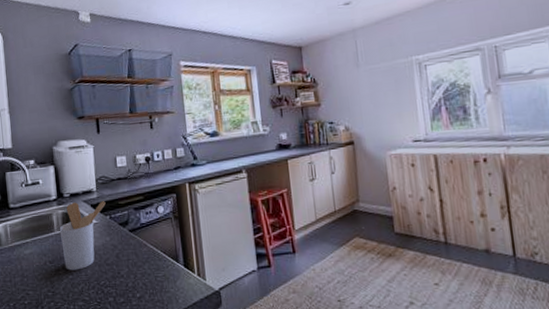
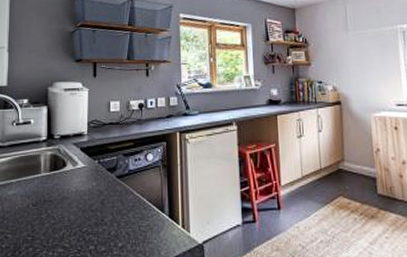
utensil holder: present [59,201,106,271] -> none [46,144,95,215]

